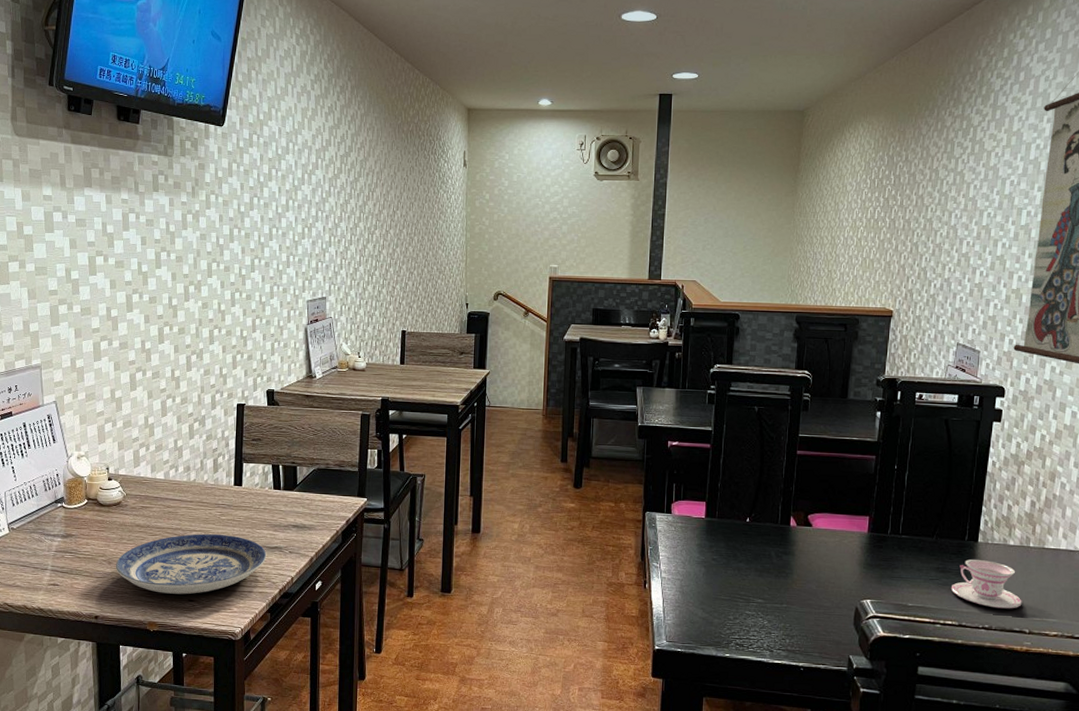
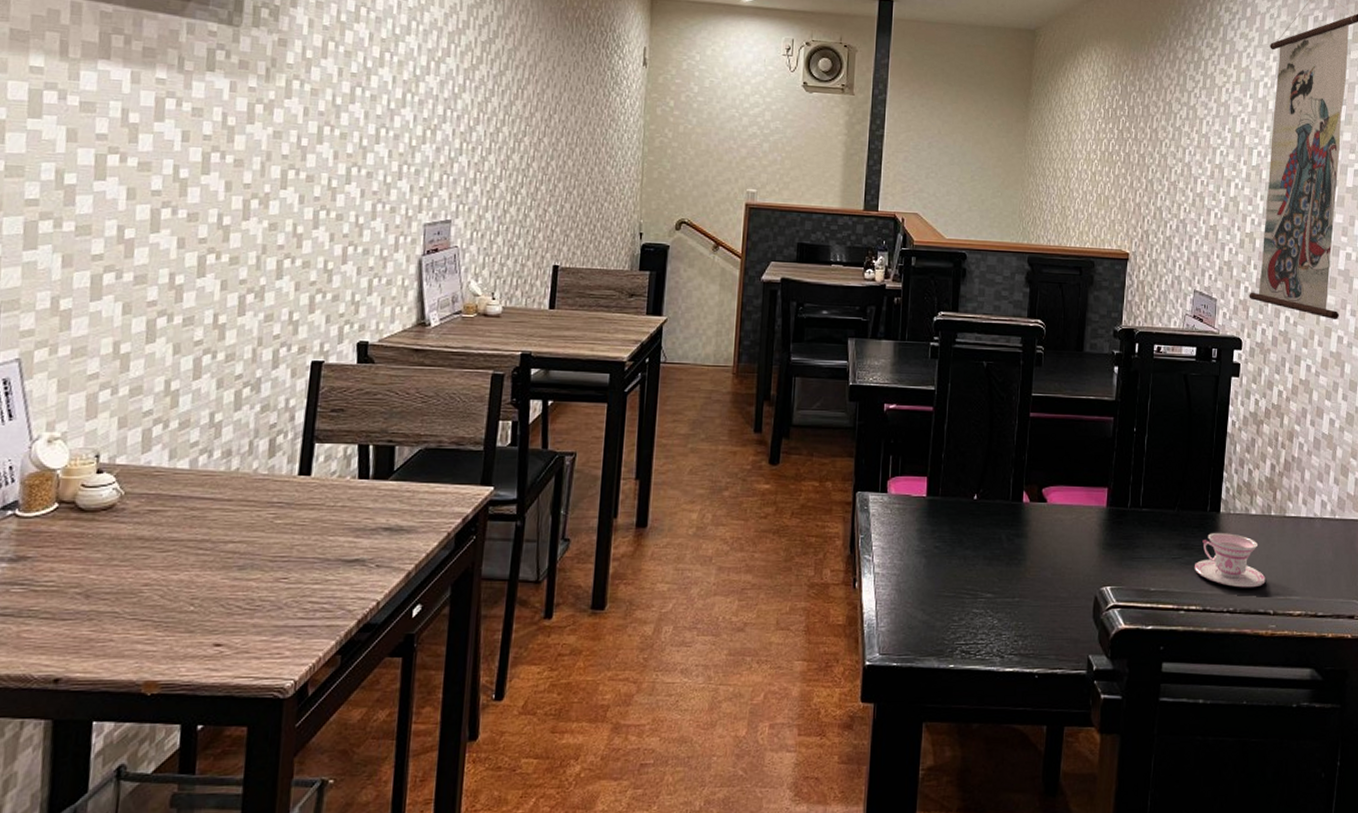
plate: present [115,534,267,595] -> none [96,546,342,637]

